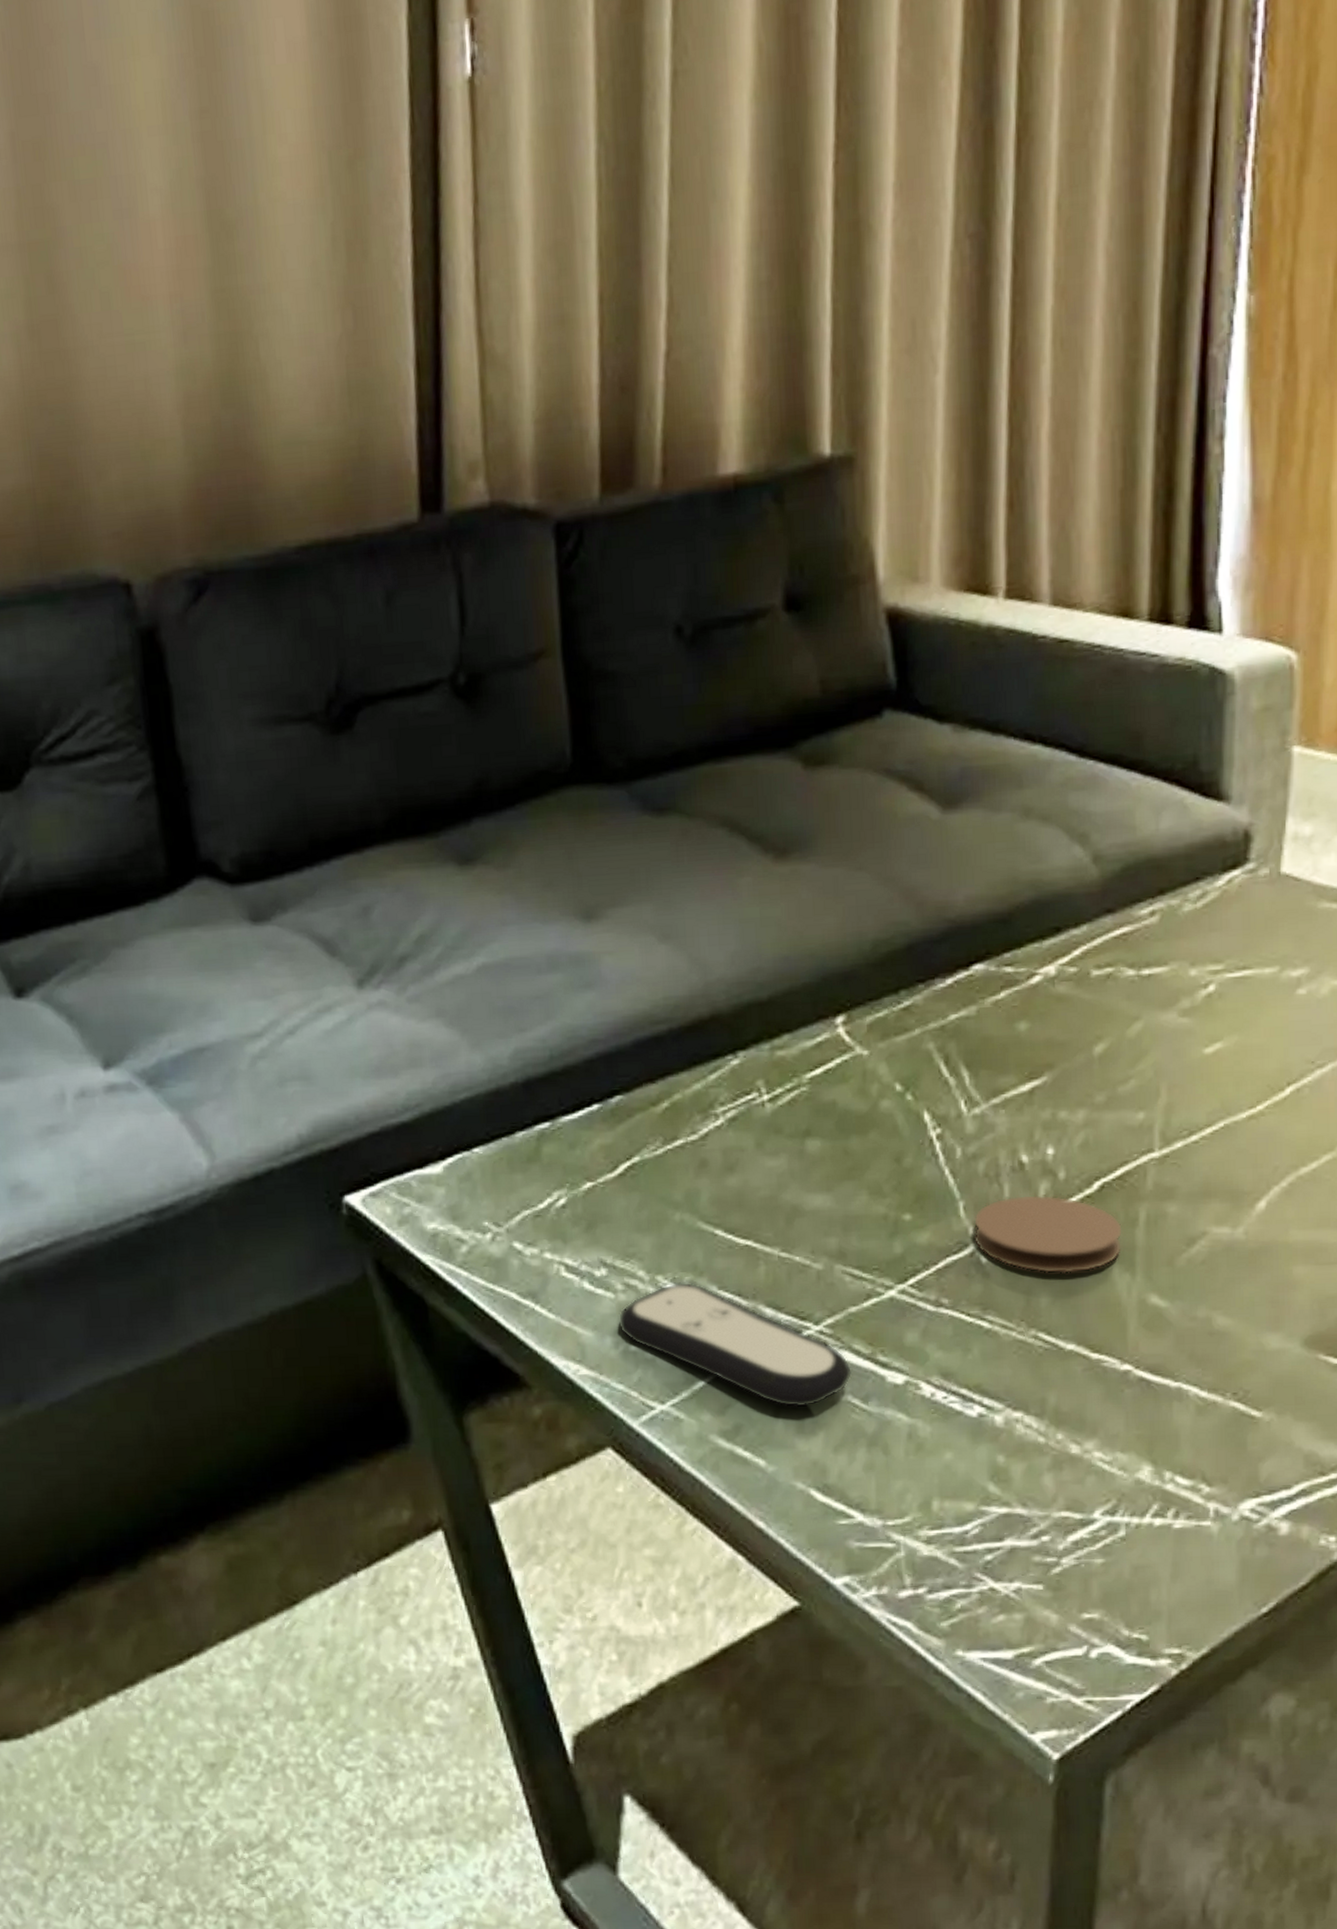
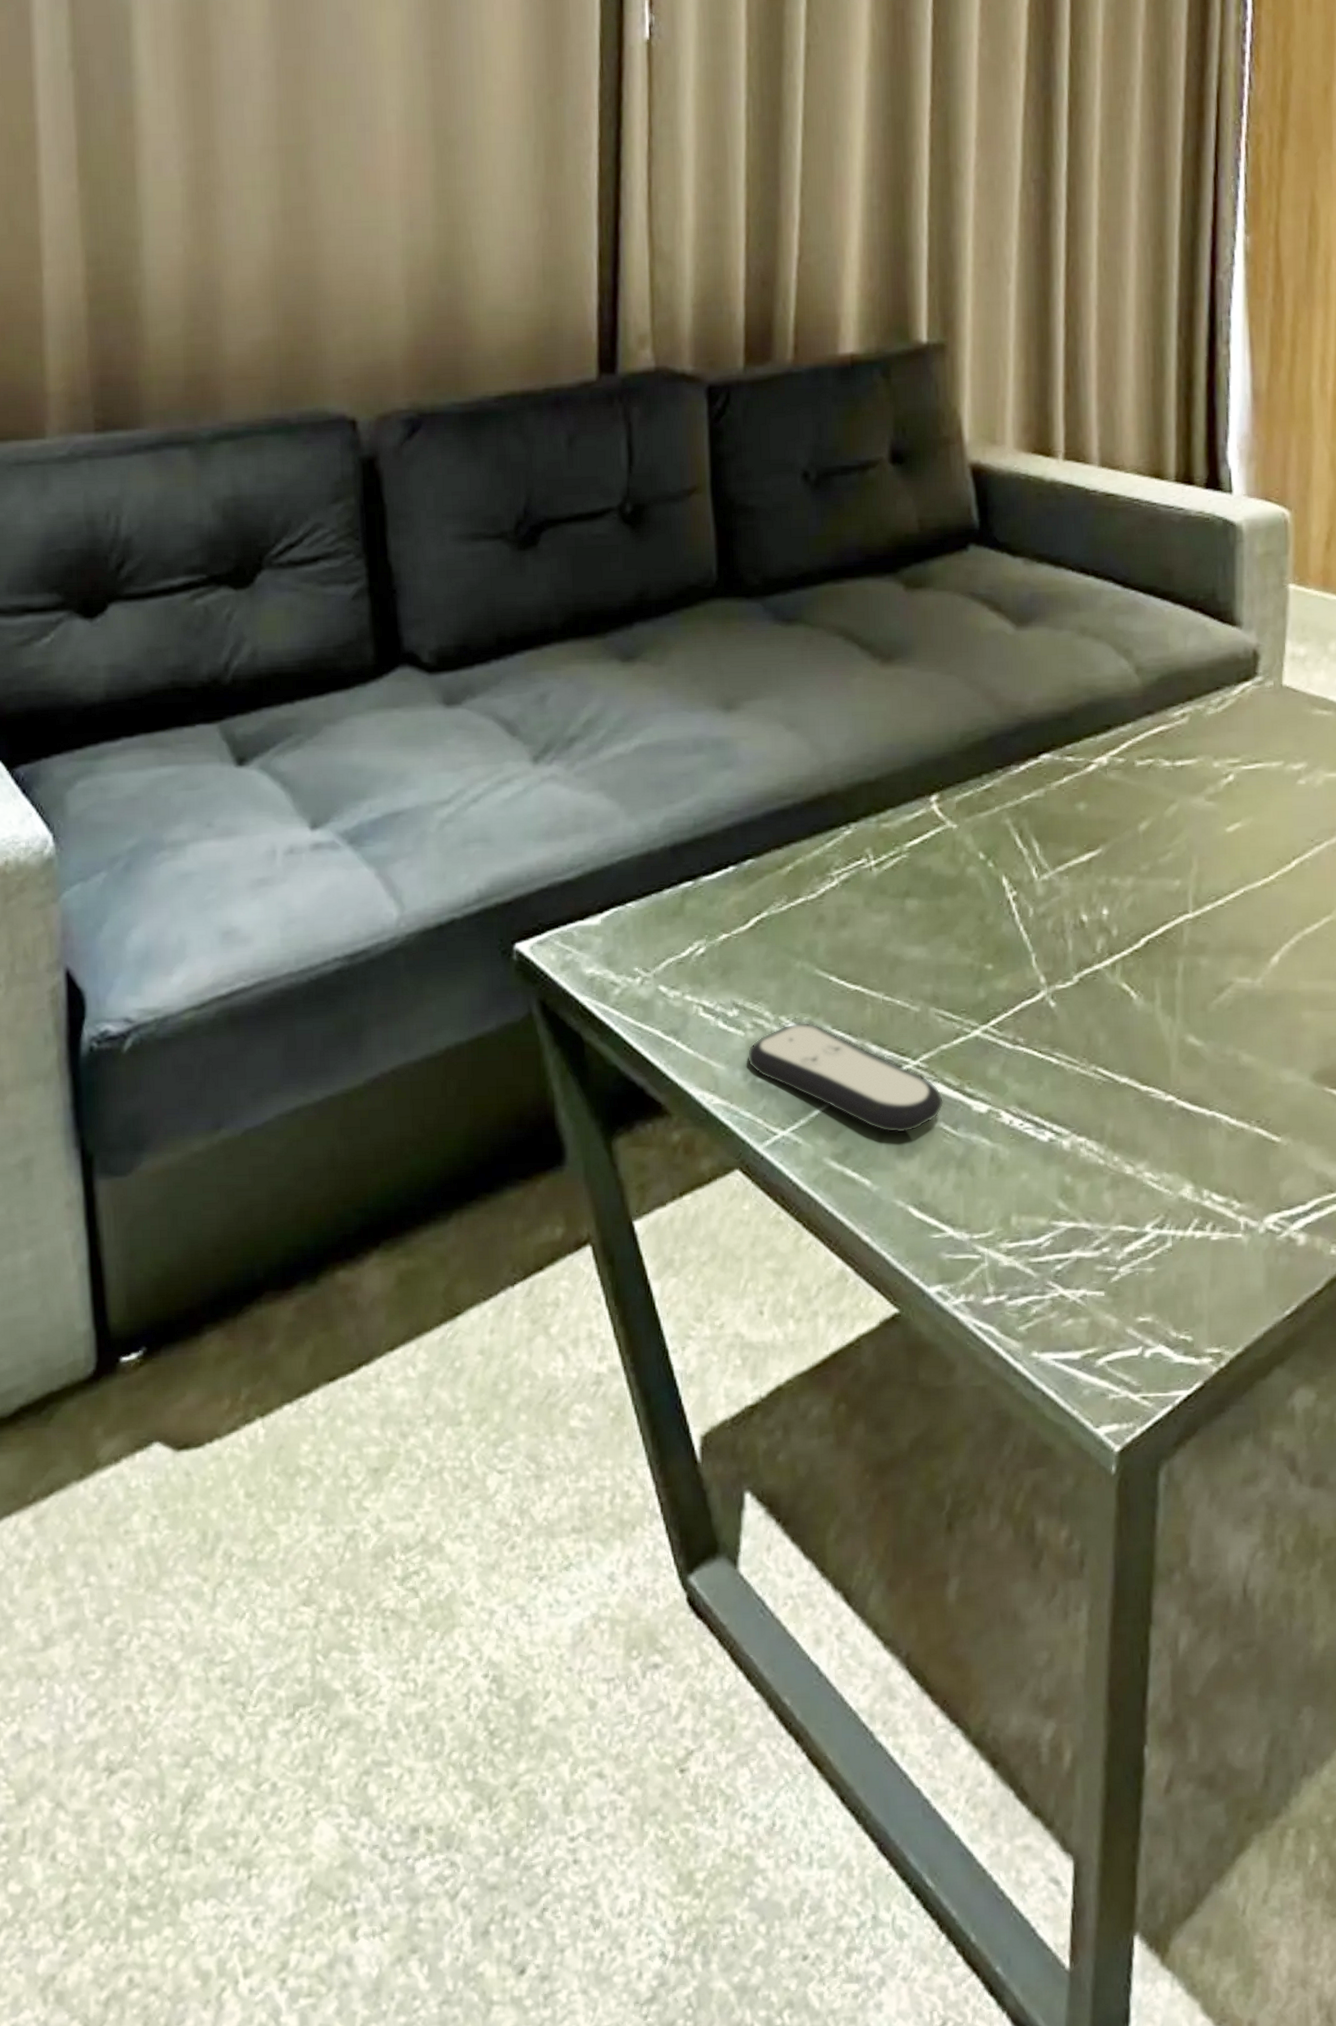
coaster: present [973,1194,1124,1274] -> none [1043,948,1166,1017]

